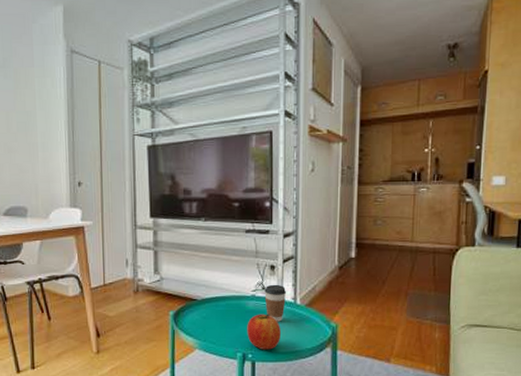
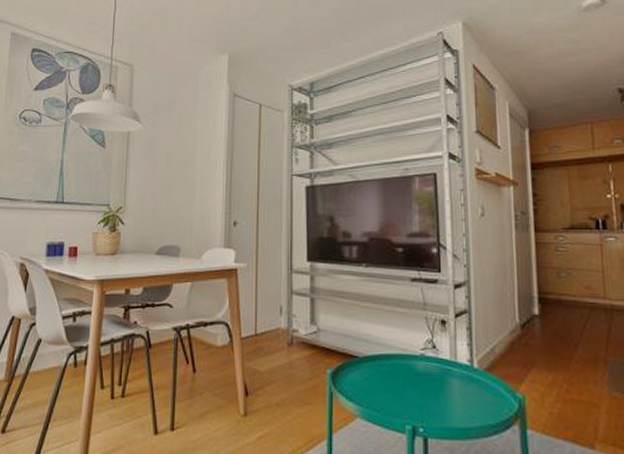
apple: present [247,314,281,350] -> none [416,377,457,423]
coffee cup: present [264,284,286,322] -> none [435,342,461,389]

